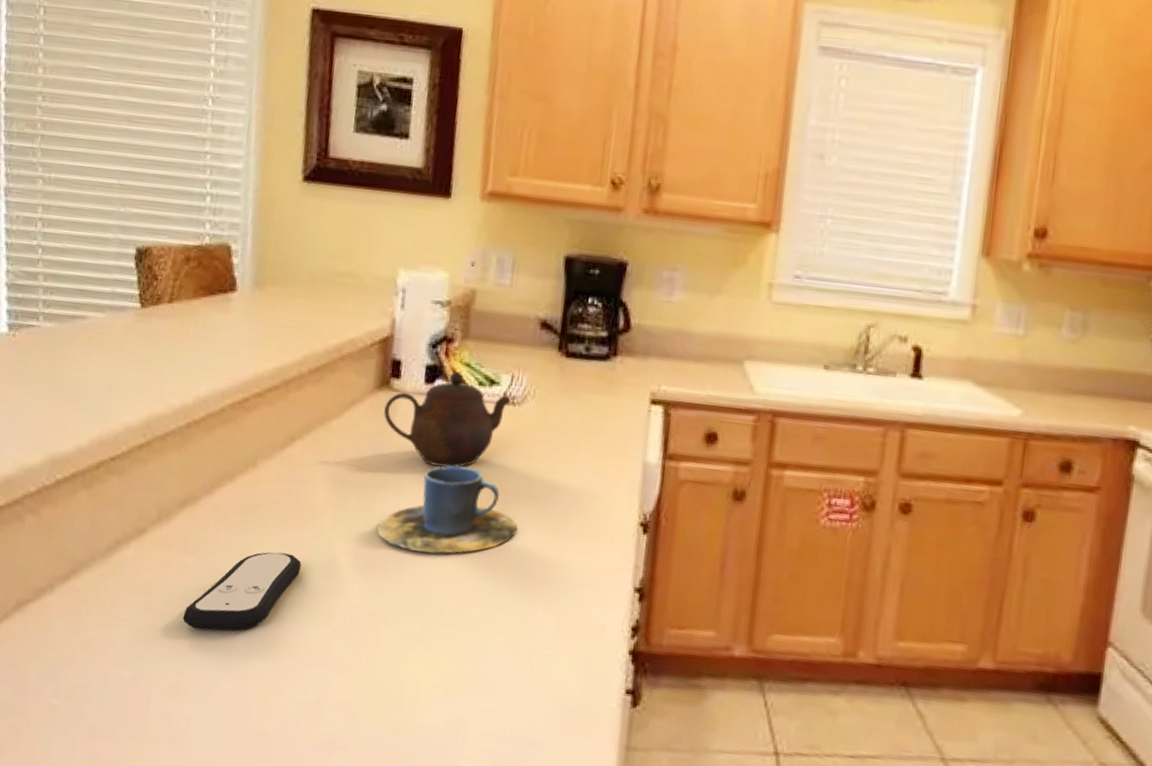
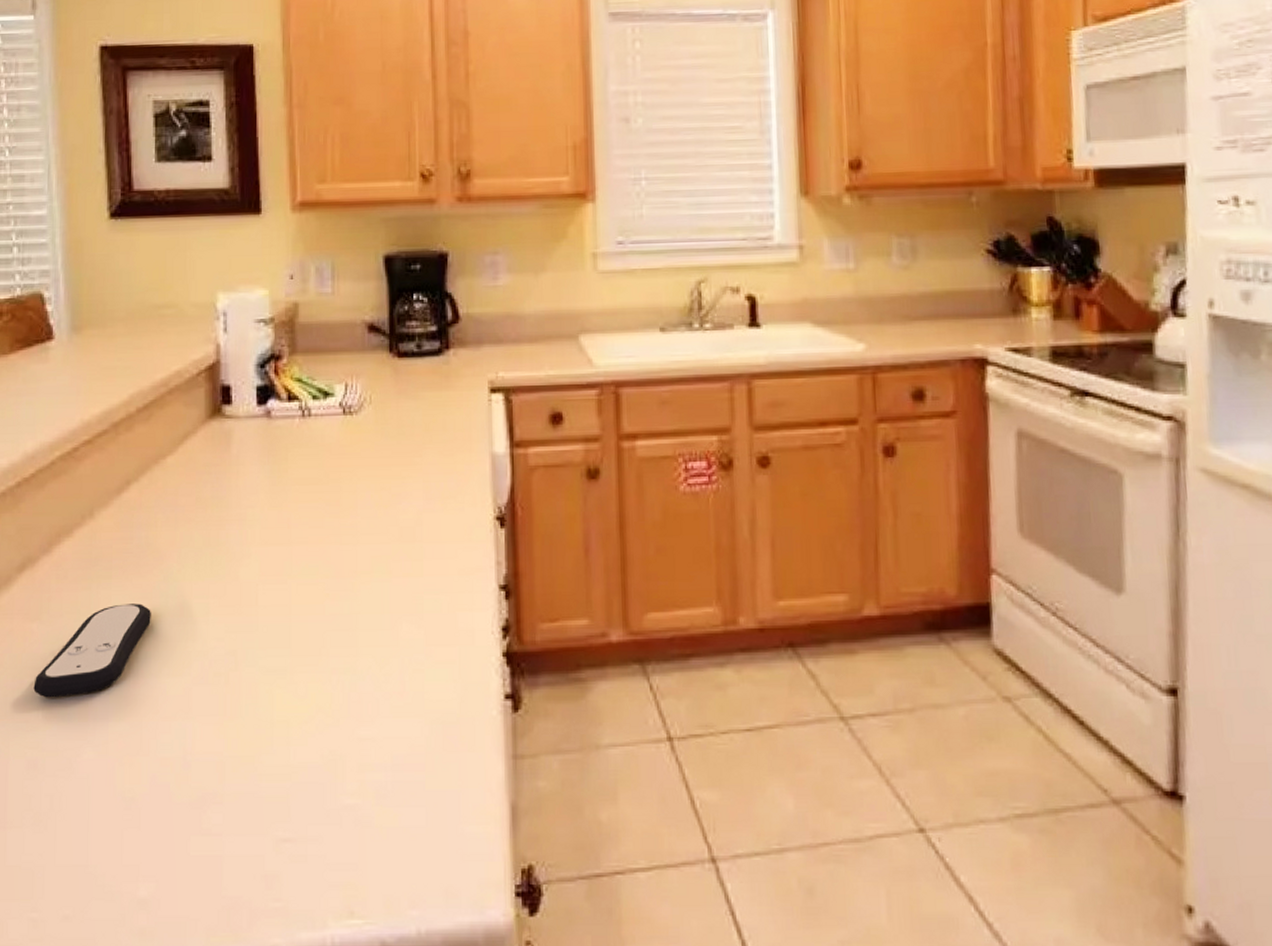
cup: present [376,465,518,554] -> none [225,485,371,582]
teapot: present [384,372,511,468] -> none [218,389,347,489]

